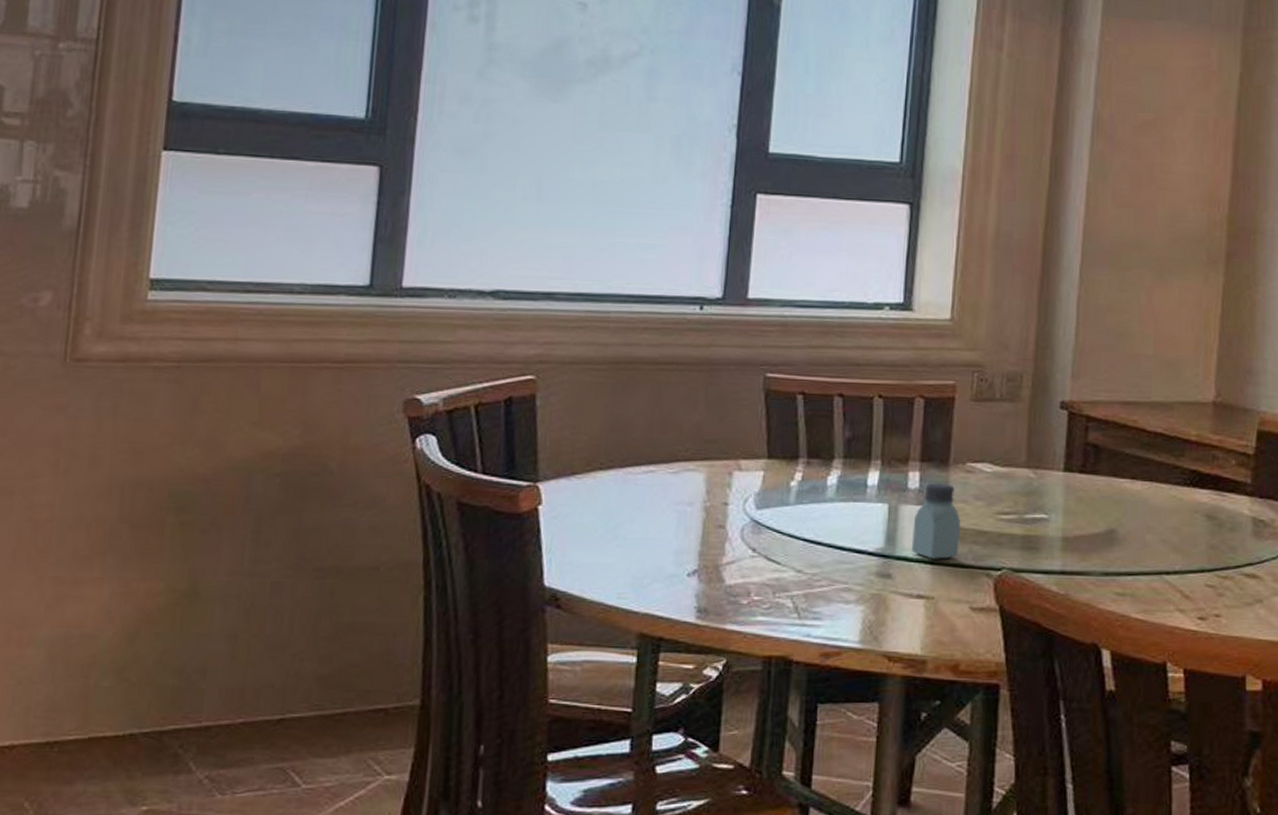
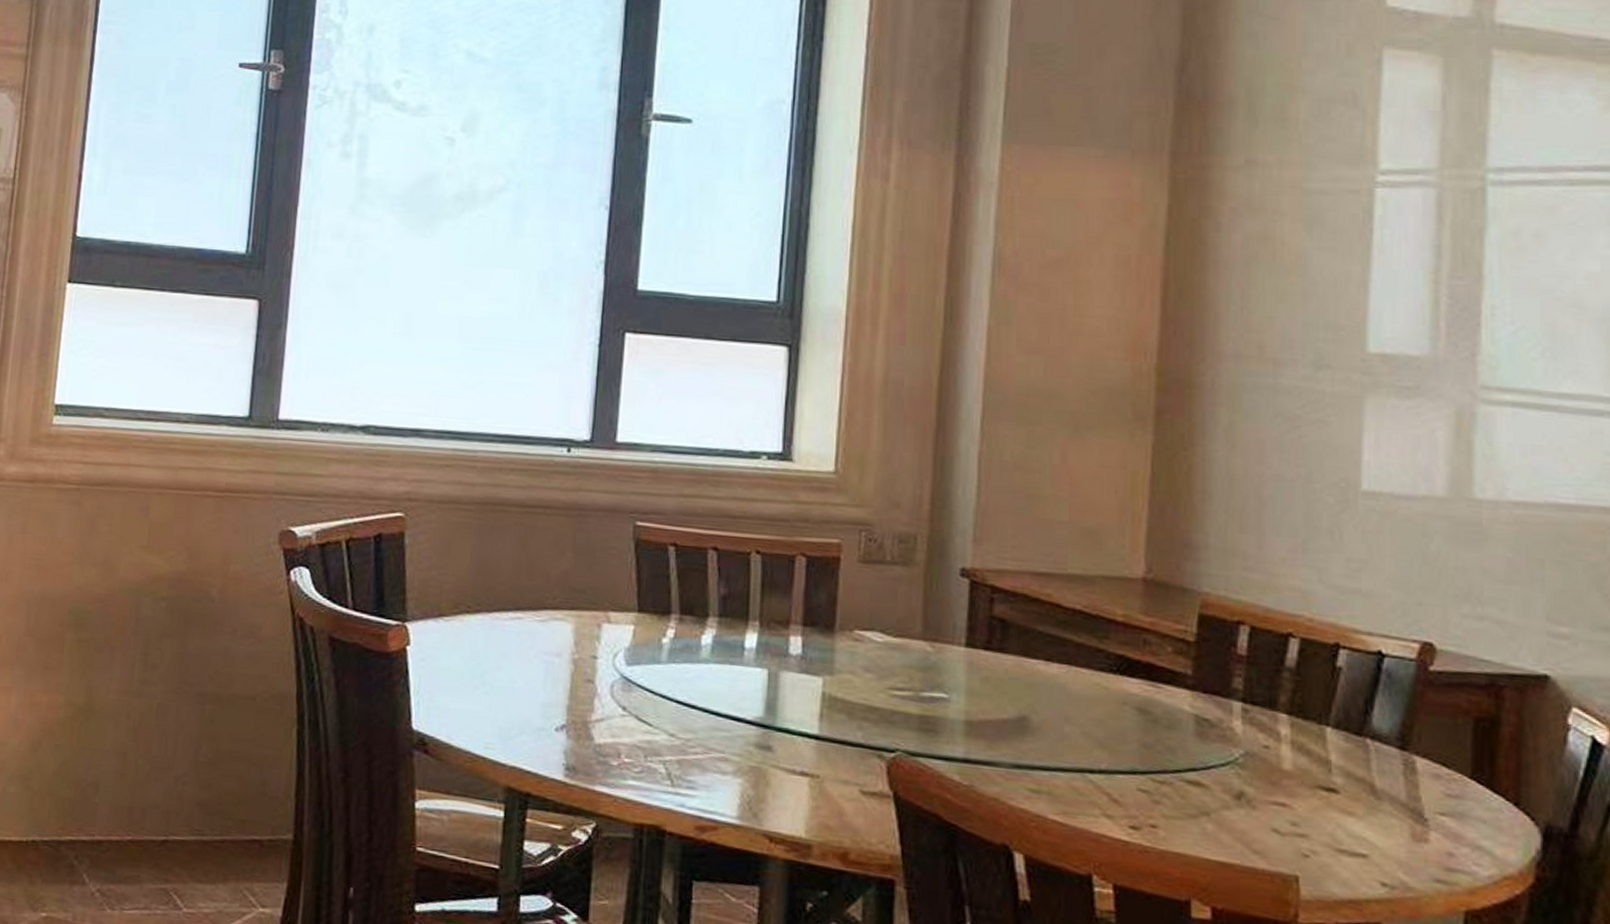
saltshaker: present [912,483,961,559] -> none [794,650,849,735]

